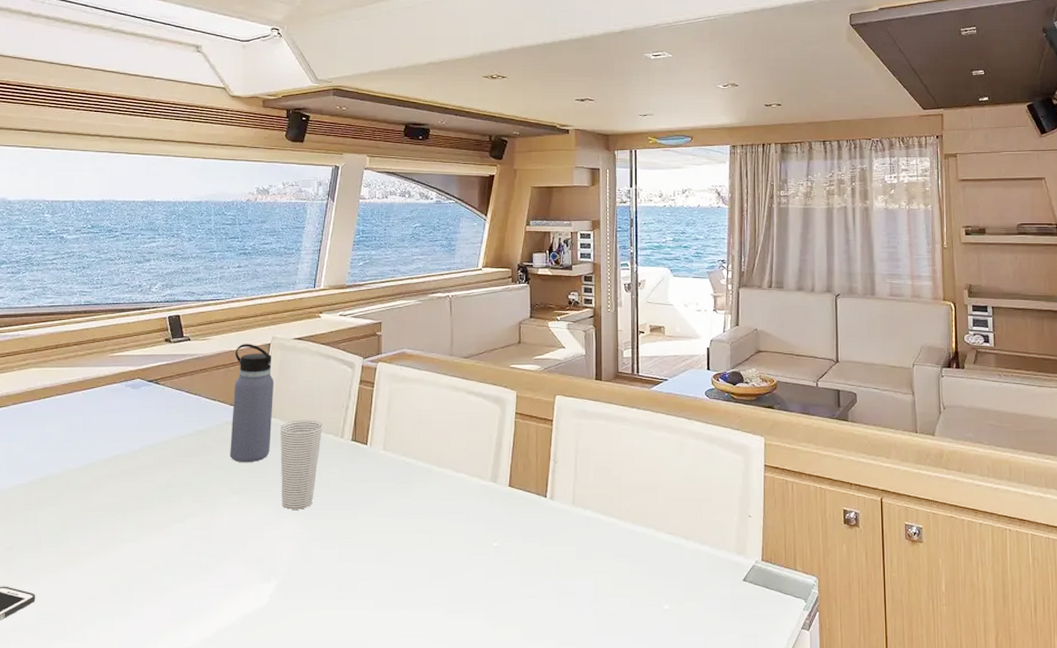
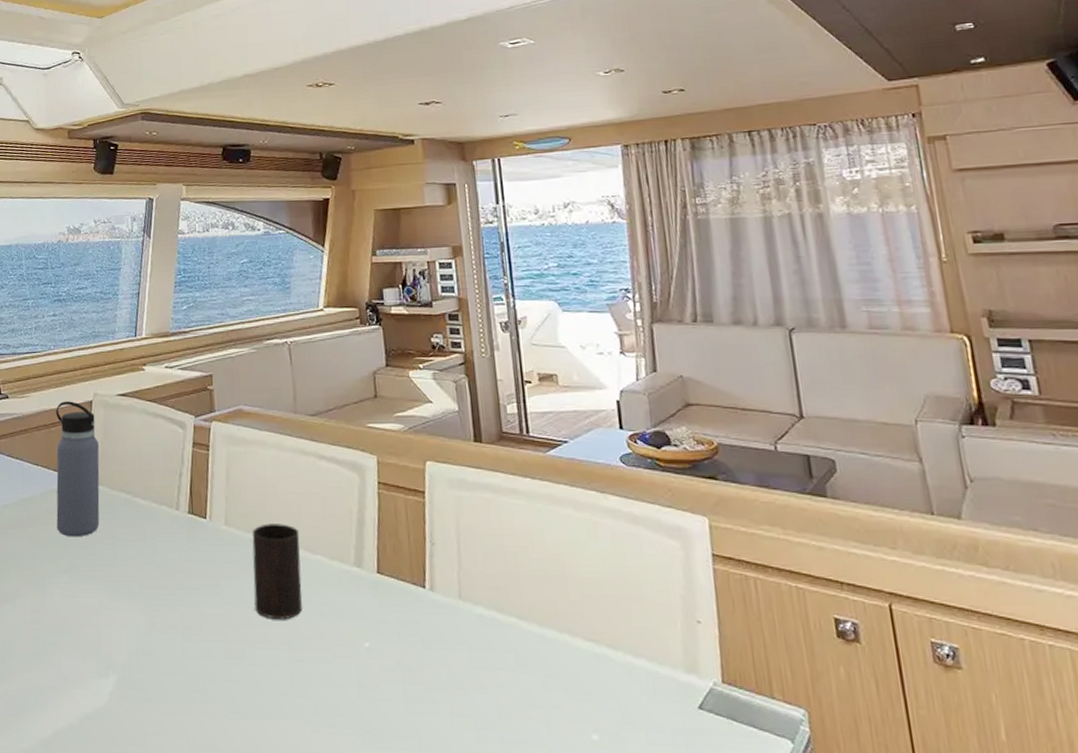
cup: present [280,420,323,510] -> none [109,488,156,593]
cup: none [404,448,447,527] -> present [252,523,302,620]

